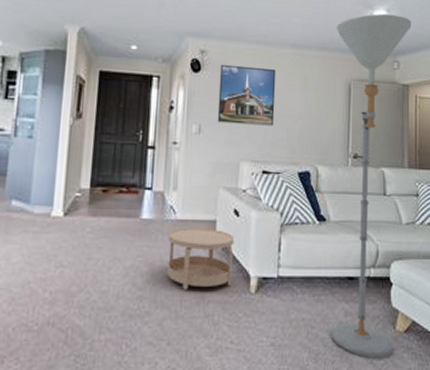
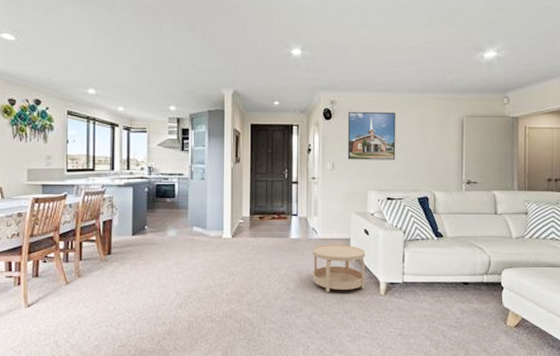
floor lamp: present [330,14,412,357] -> none [449,54,521,346]

